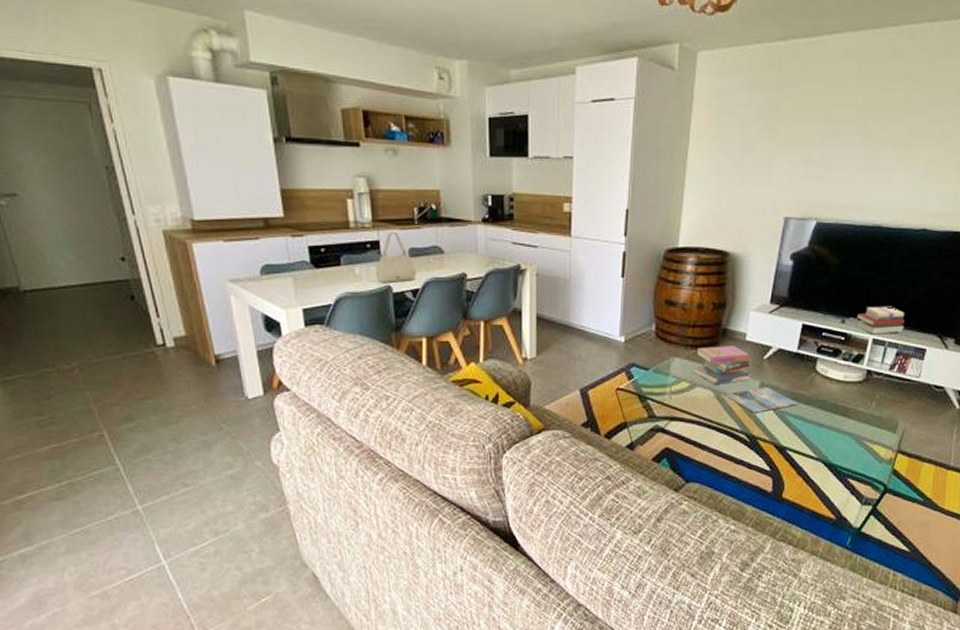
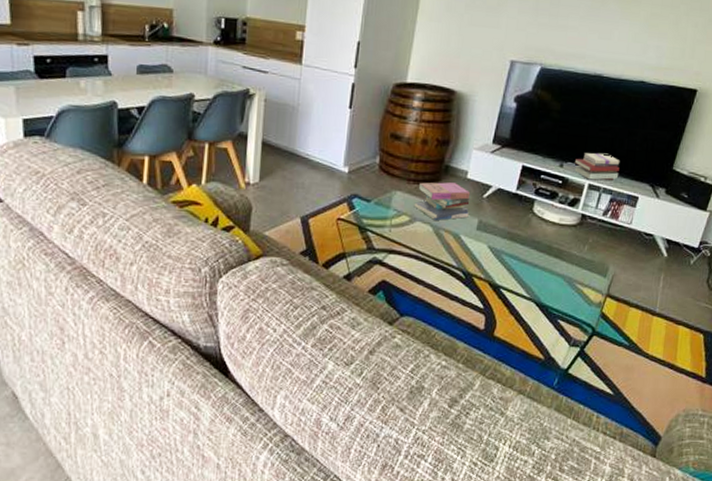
handbag: present [375,232,416,284] -> none [101,47,143,99]
magazine: present [726,387,798,413] -> none [445,225,514,251]

